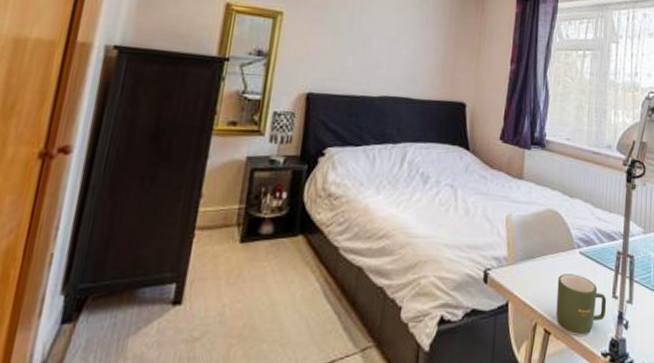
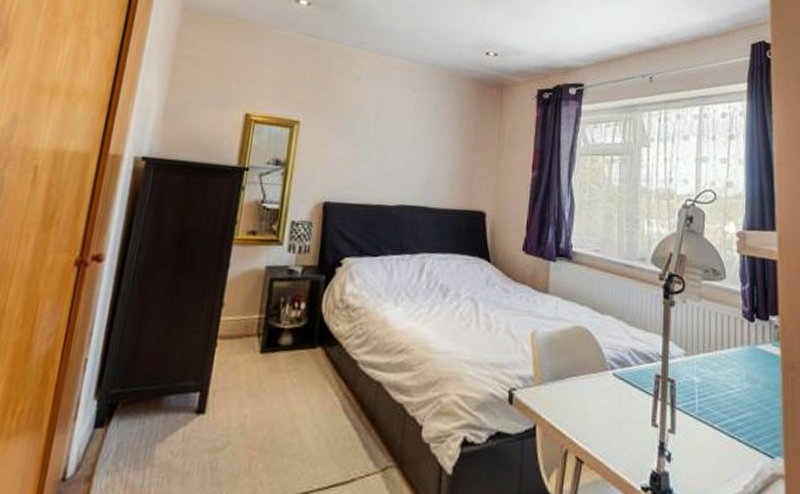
mug: present [555,274,607,336] -> none [588,397,646,466]

